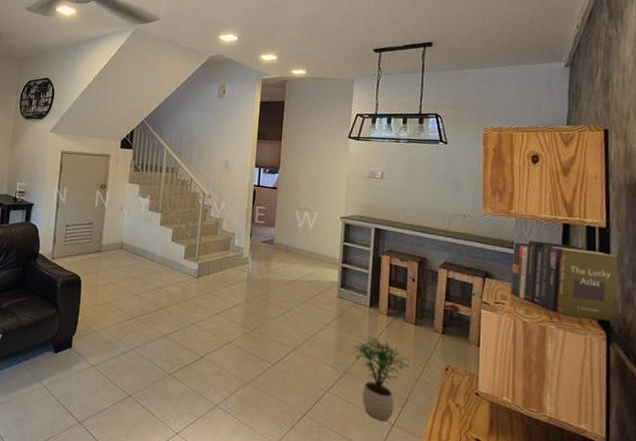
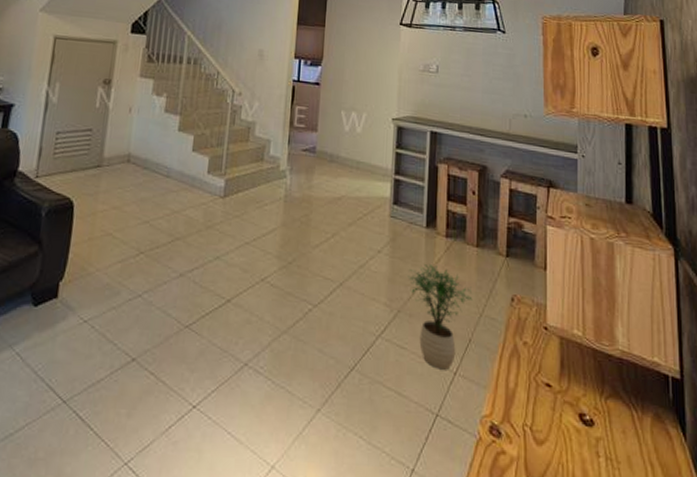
books: present [511,240,617,322] -> none [576,143,681,234]

